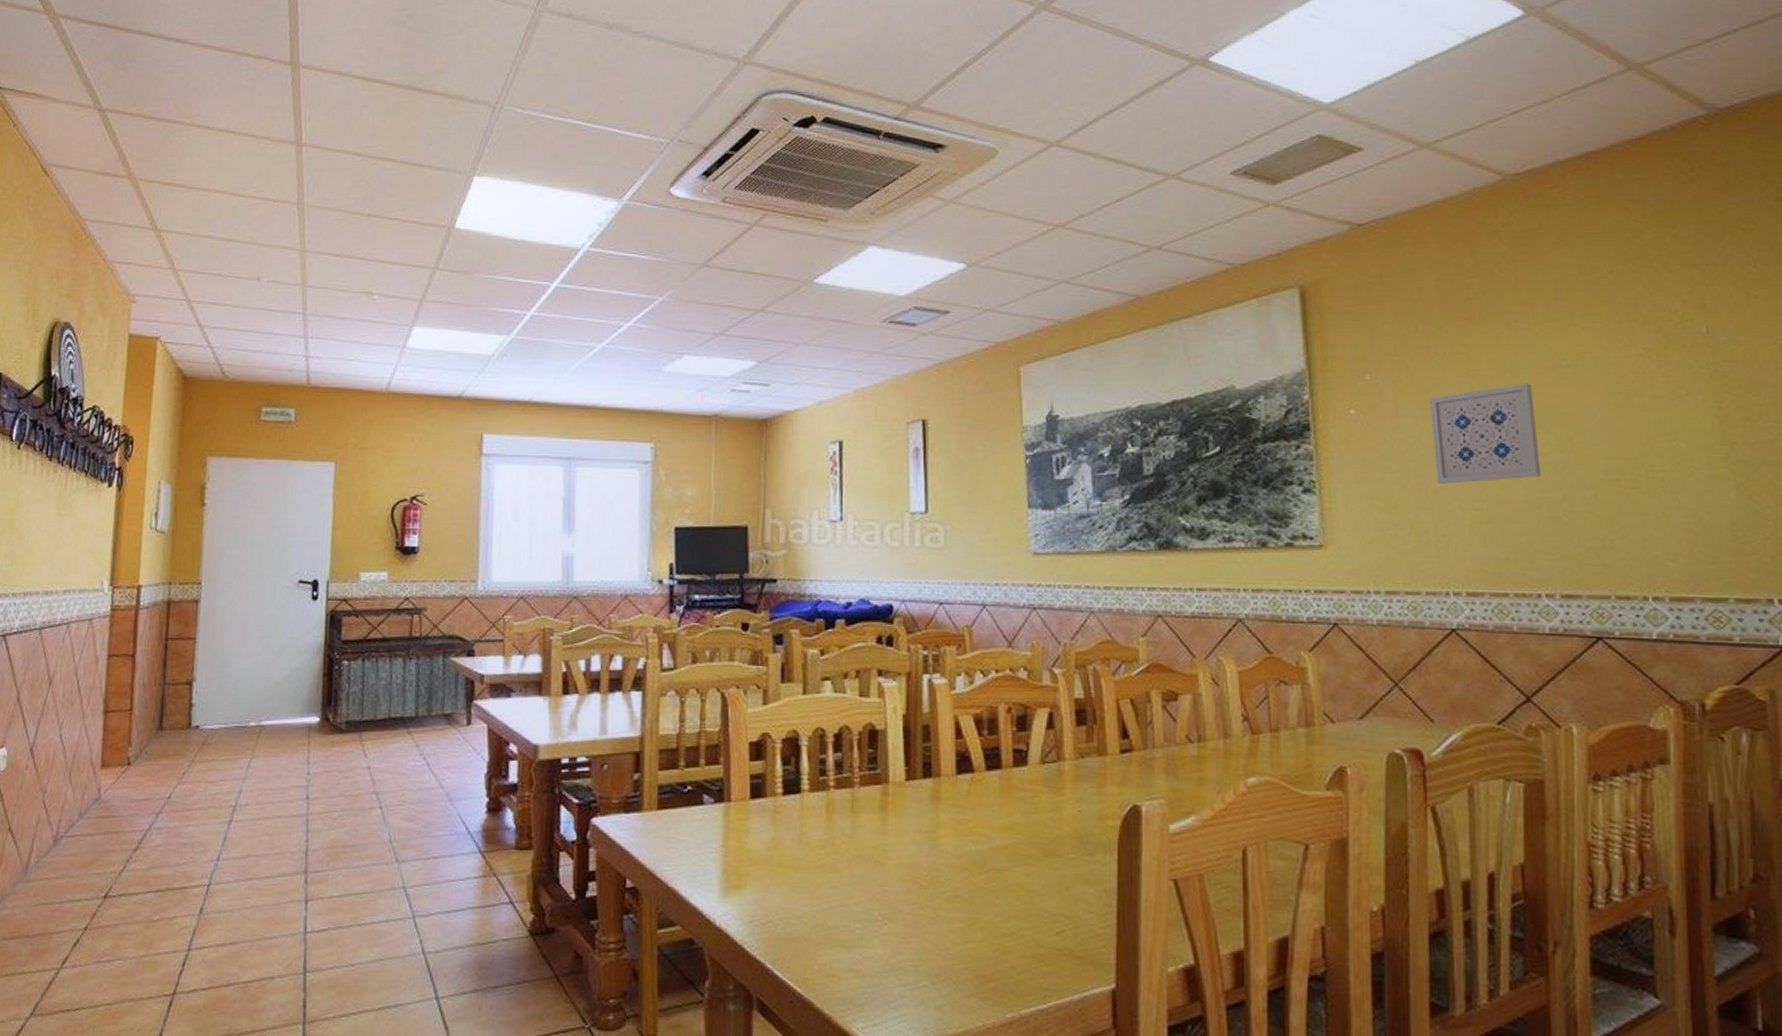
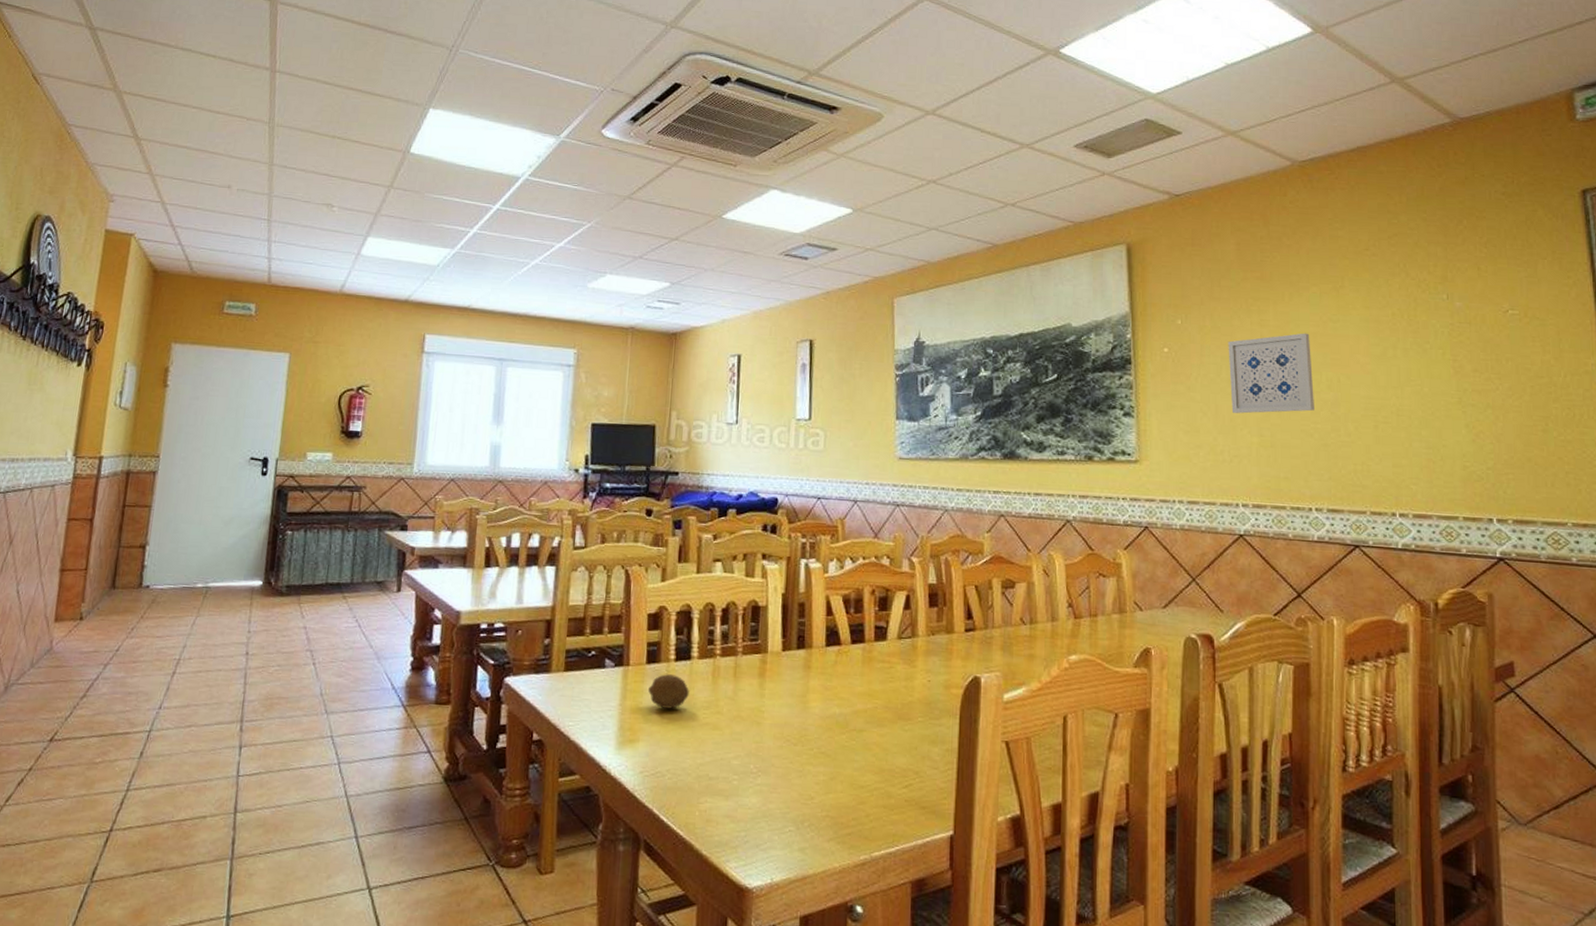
fruit: none [754,810,801,850] -> present [648,674,689,709]

